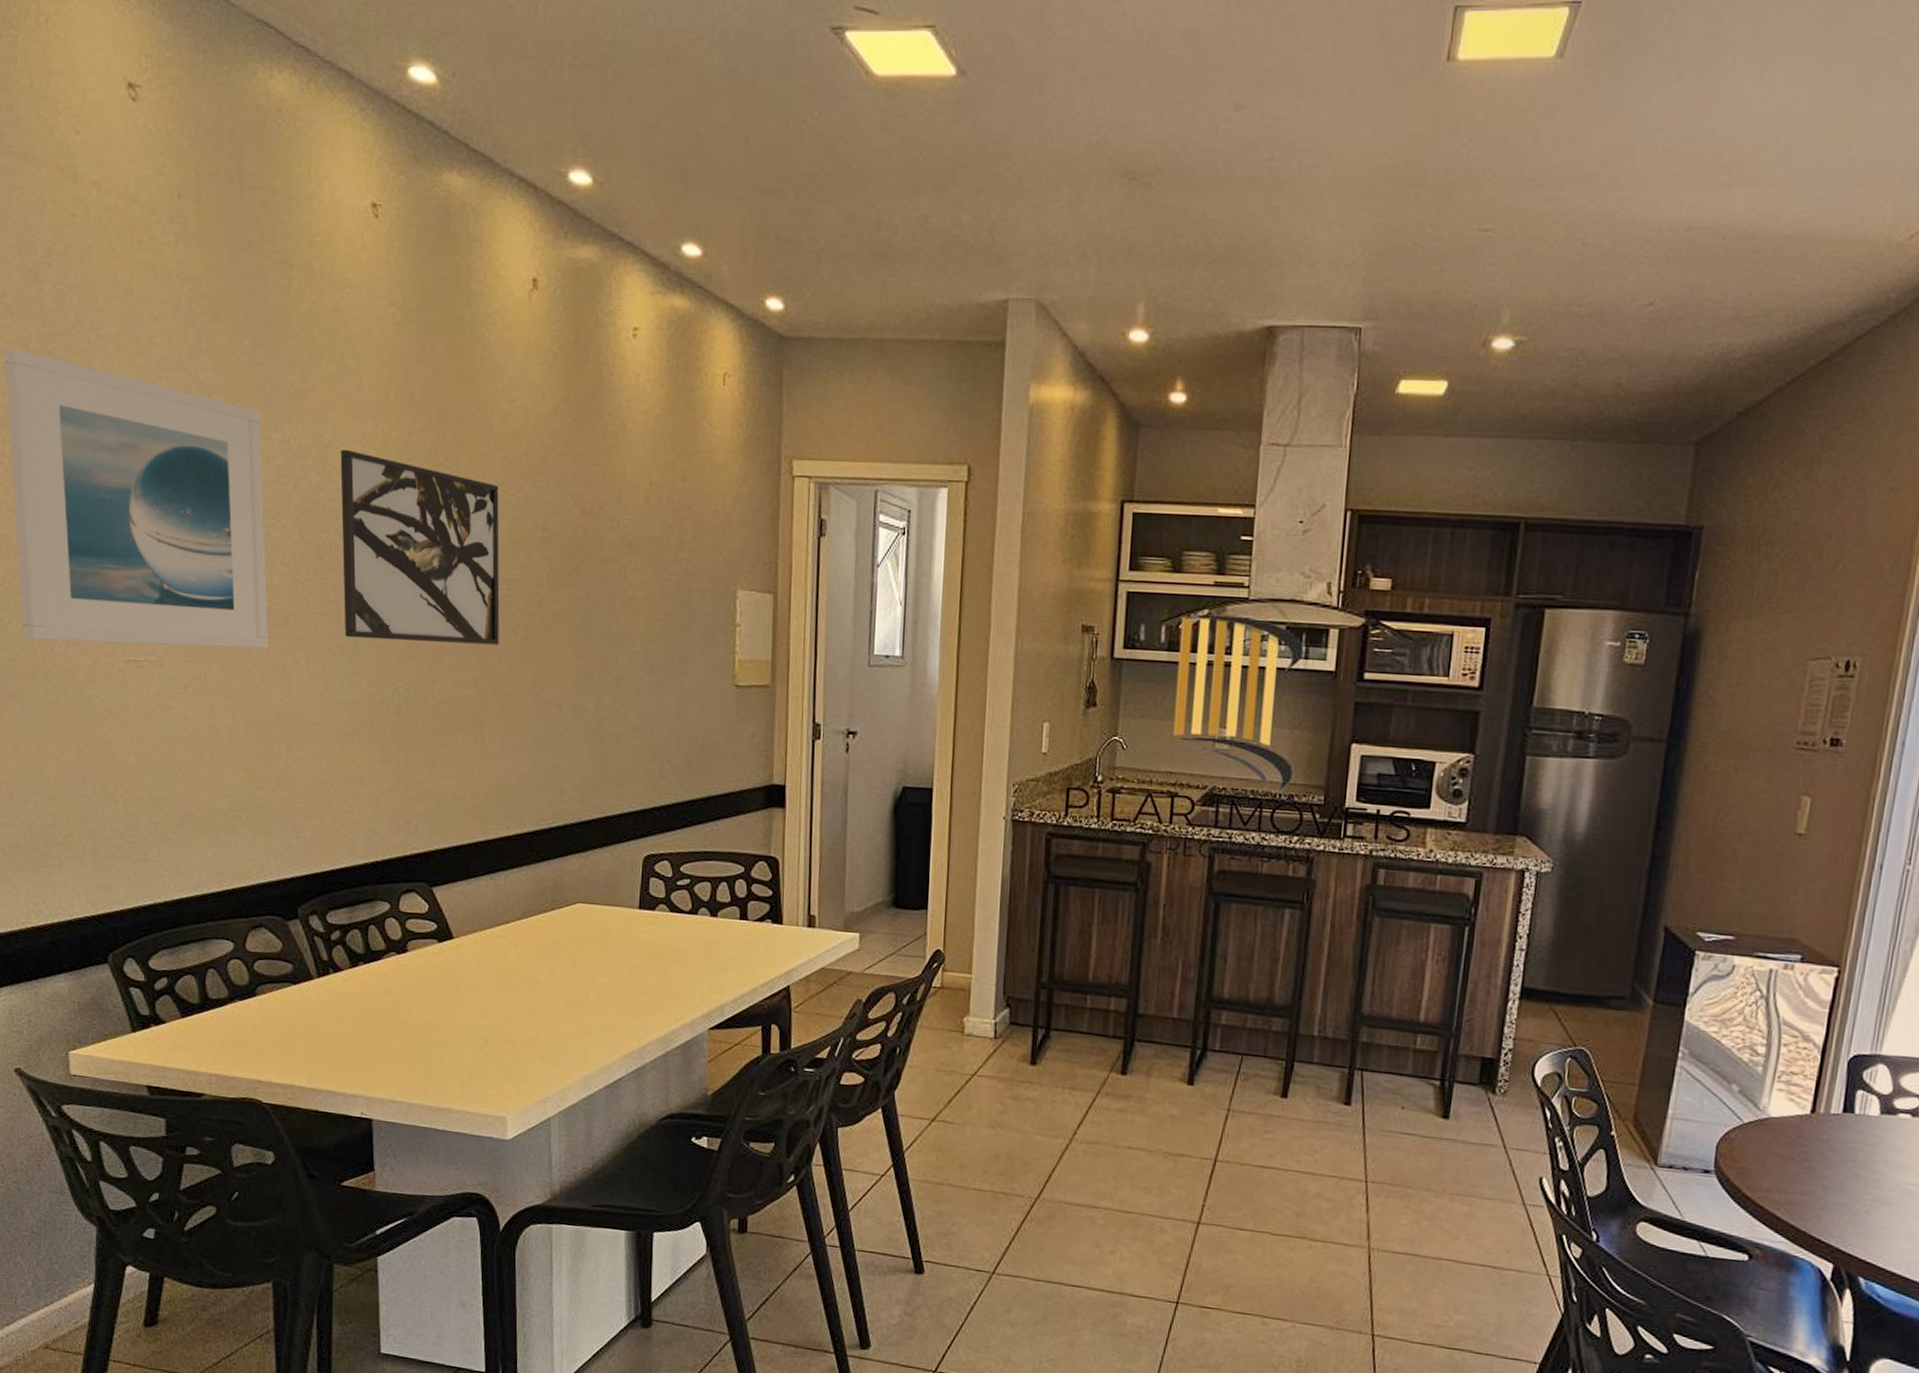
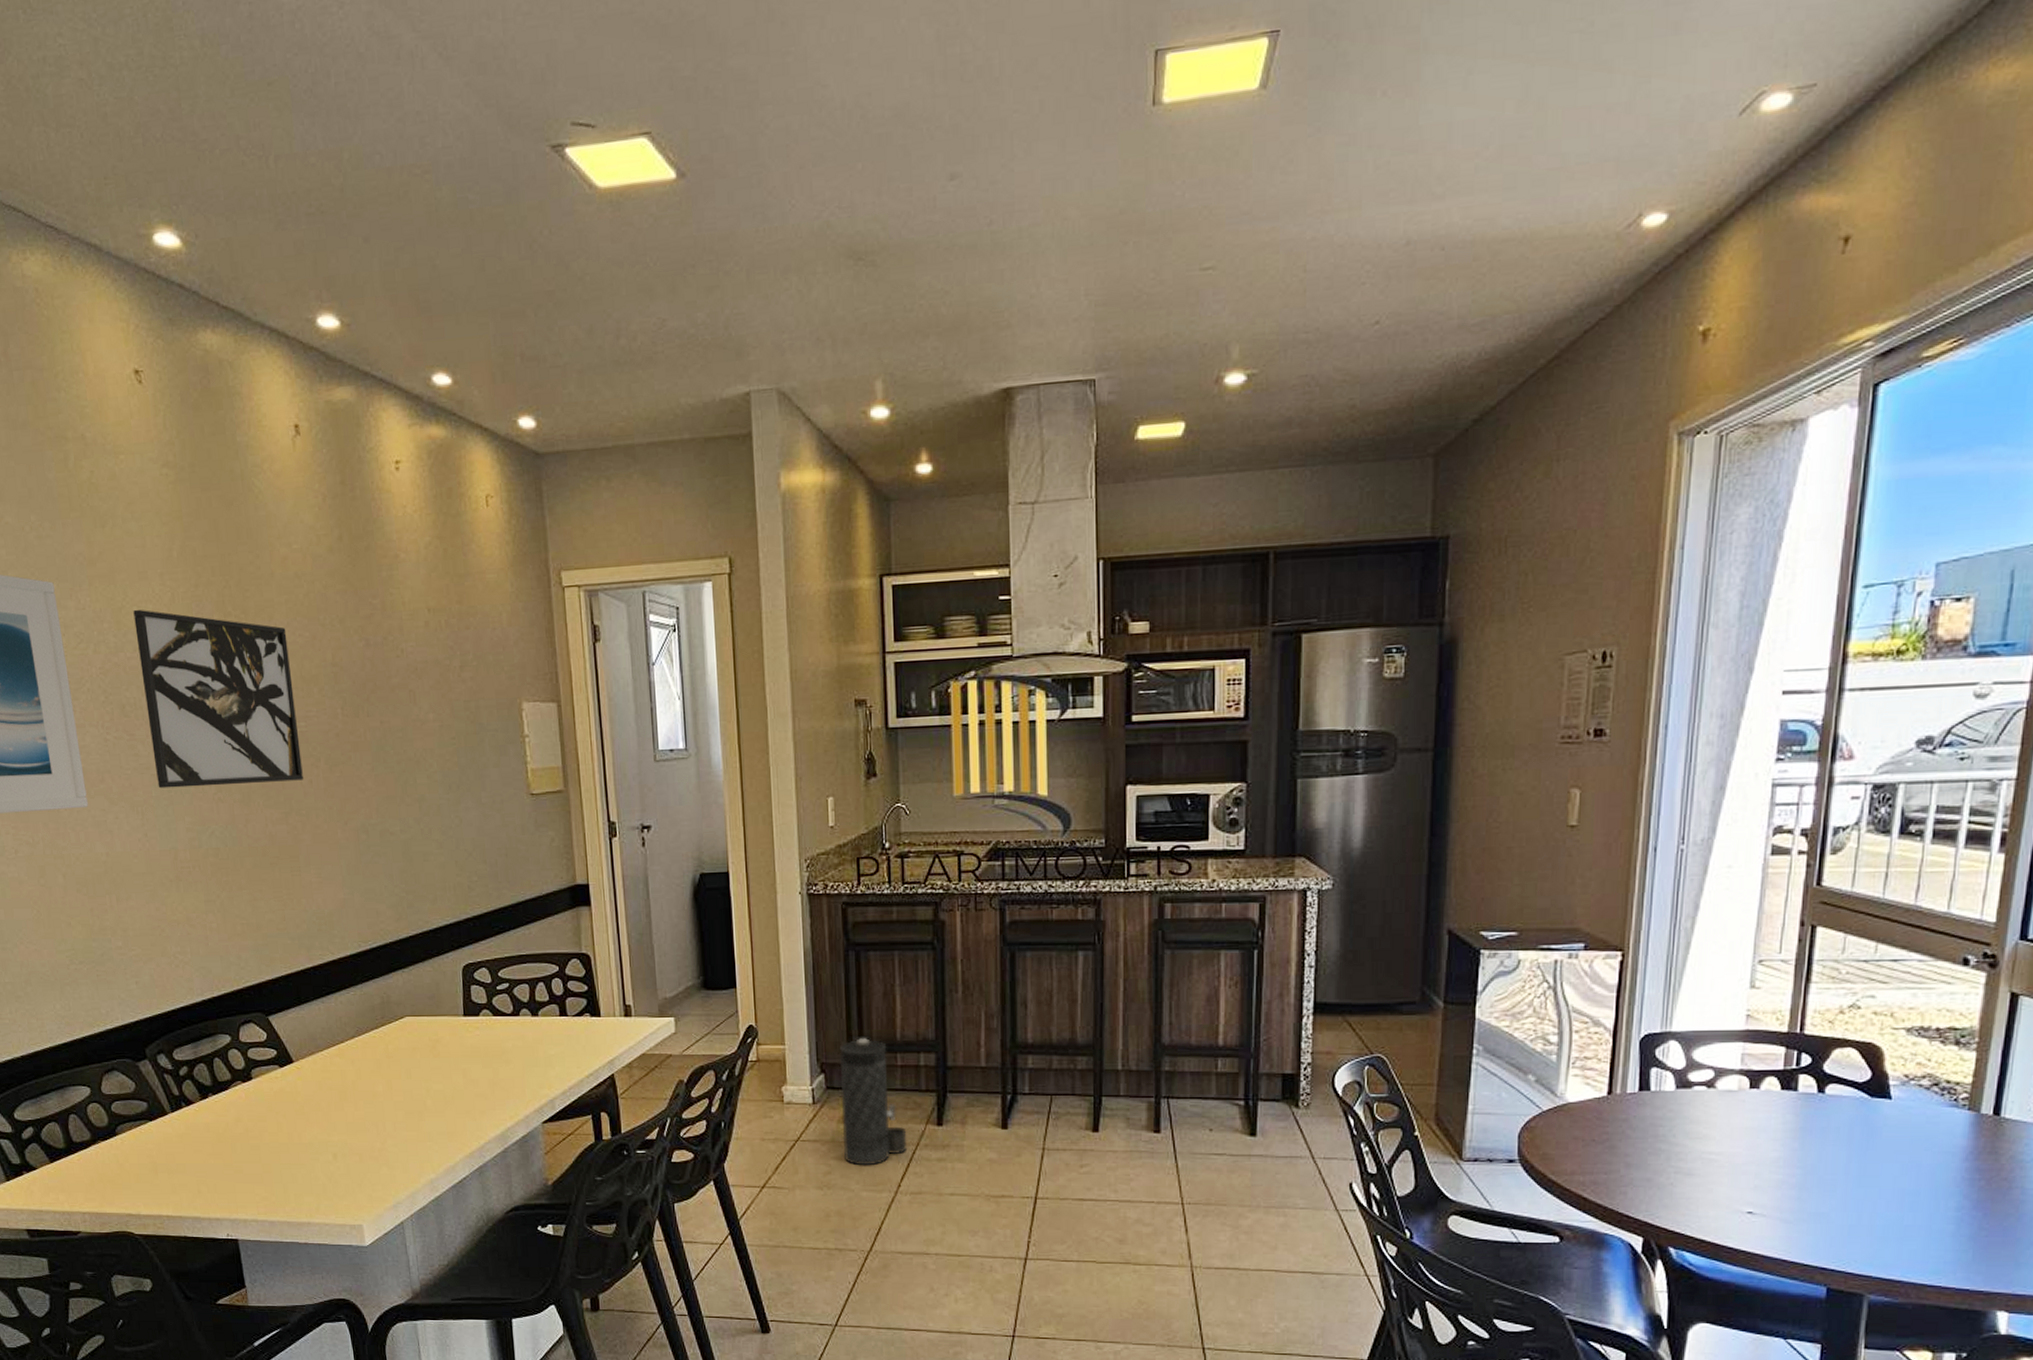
canister: none [1021,975,1089,1109] -> present [839,1038,908,1166]

